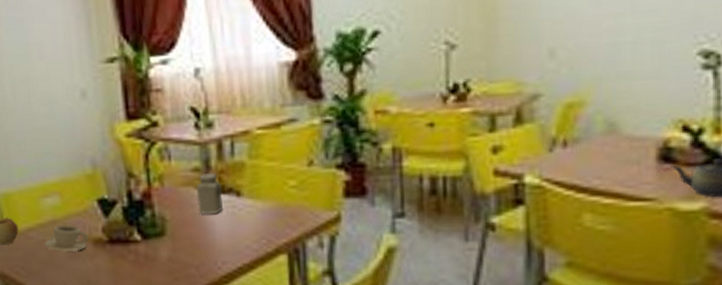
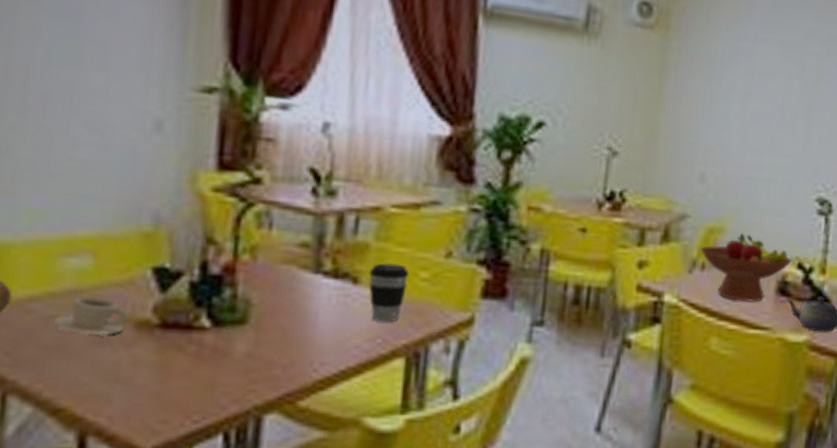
salt shaker: present [196,172,223,215] -> none [298,251,336,303]
coffee cup: none [247,176,281,226] -> present [368,263,410,323]
fruit bowl: none [559,103,675,174] -> present [700,233,792,302]

